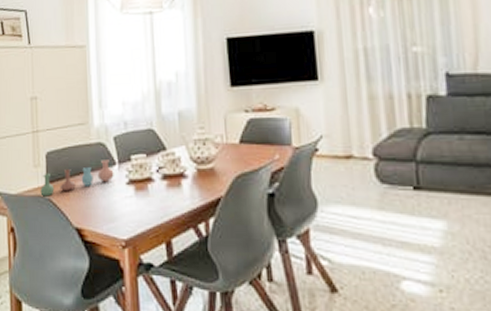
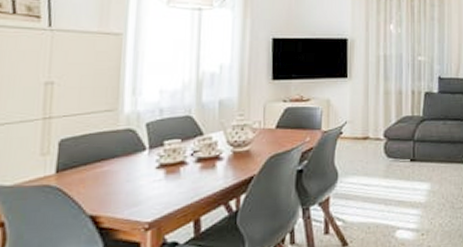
vase: present [40,160,114,197] -> none [46,145,143,186]

